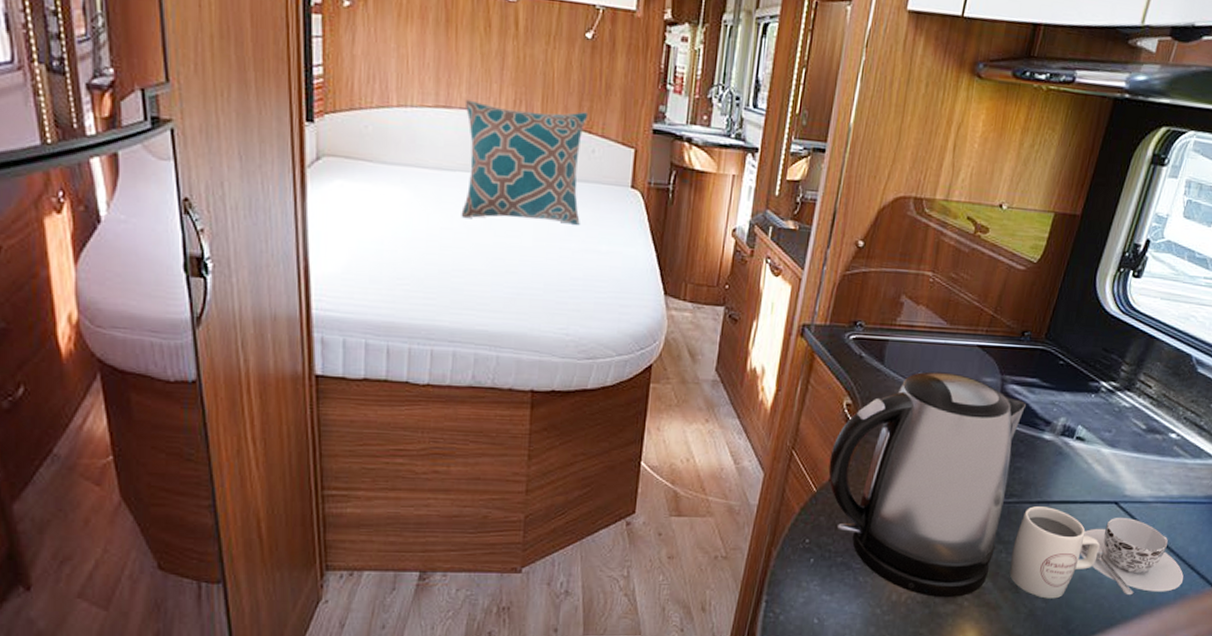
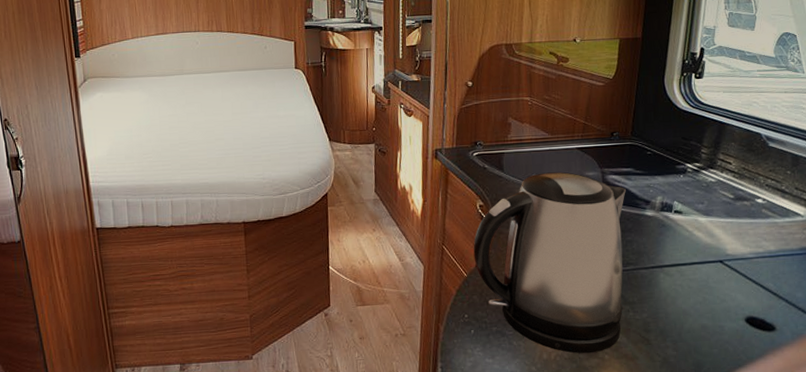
pillow: present [461,99,589,225] -> none [175,22,263,106]
mug: present [1009,506,1101,599] -> none [638,270,715,348]
teacup: present [1080,517,1184,596] -> none [697,272,797,339]

